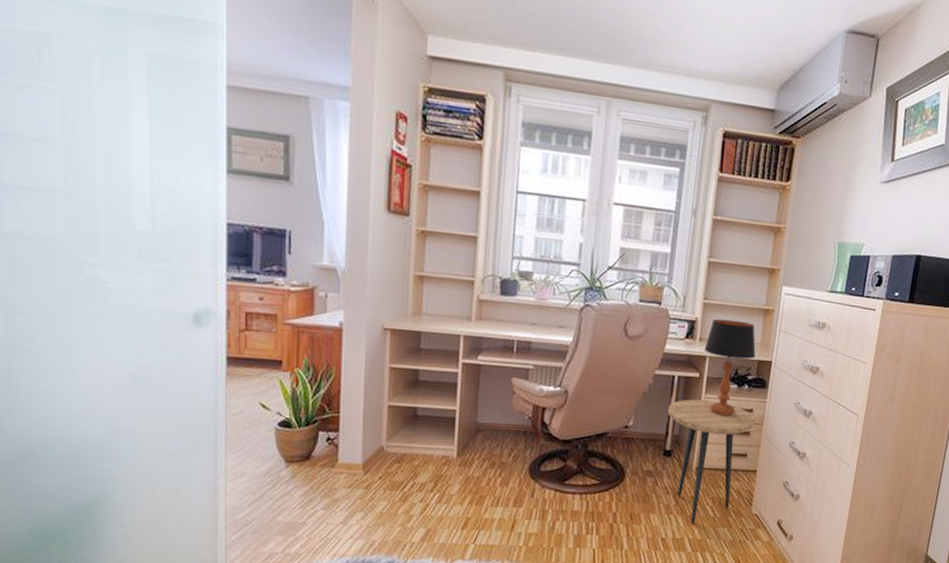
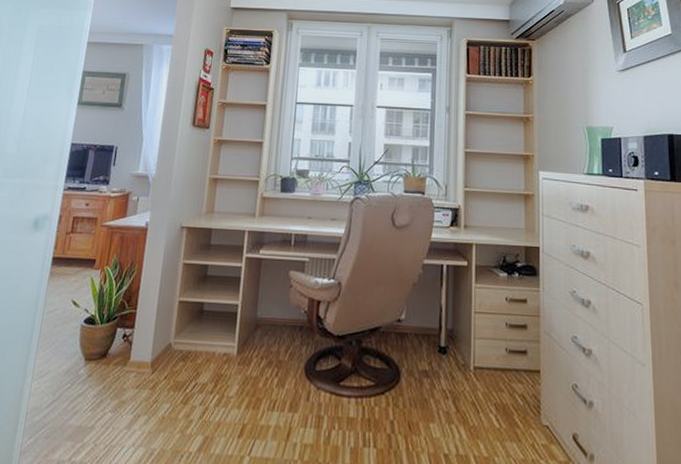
side table: present [667,399,755,524] -> none [439,289,530,437]
table lamp: present [704,318,756,416] -> none [469,205,522,308]

